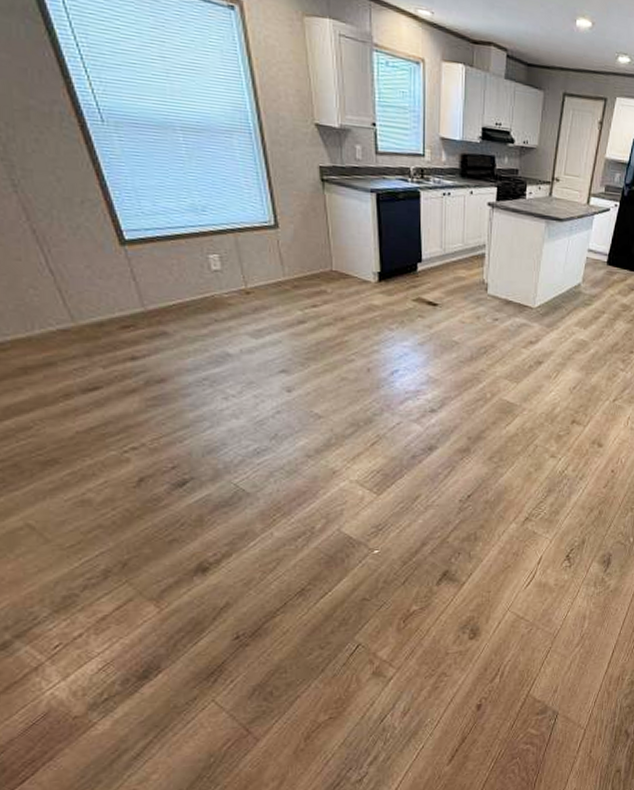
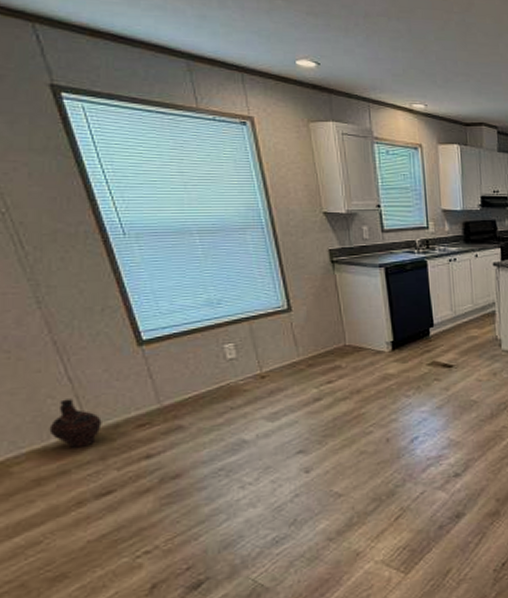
ceramic jug: none [32,291,86,341] -> present [49,399,102,448]

